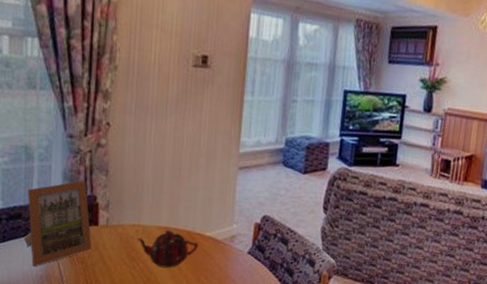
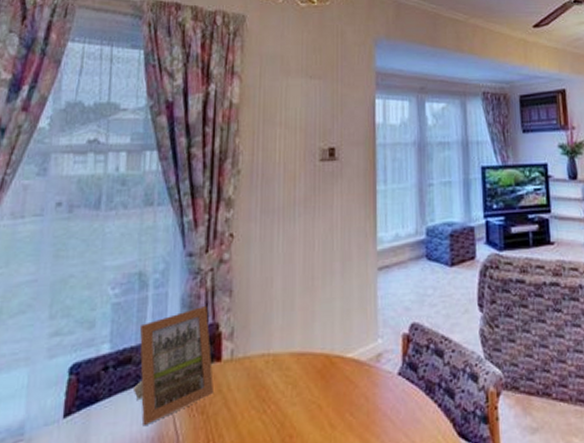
teapot: present [137,230,198,268] -> none [267,356,339,407]

